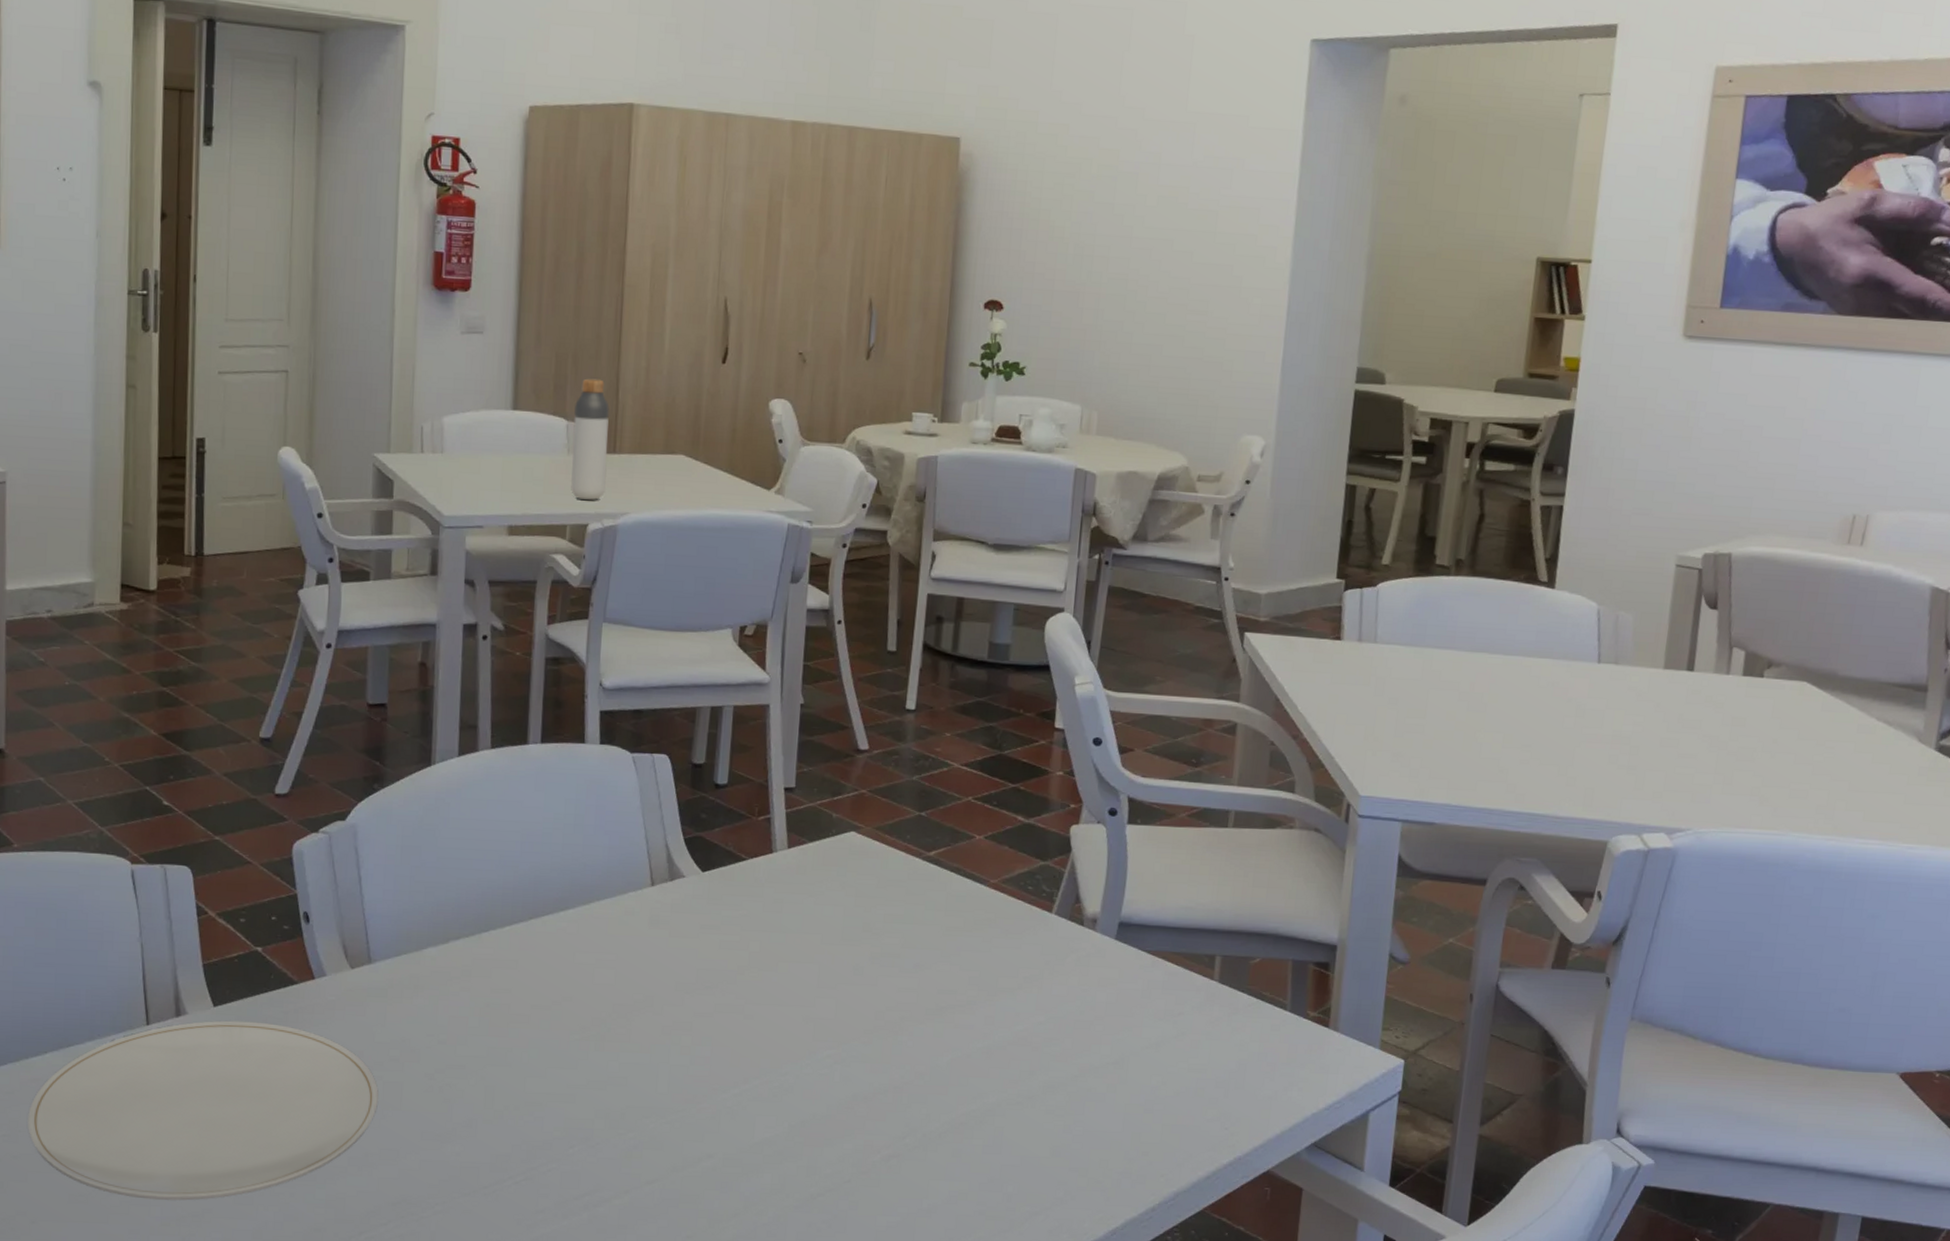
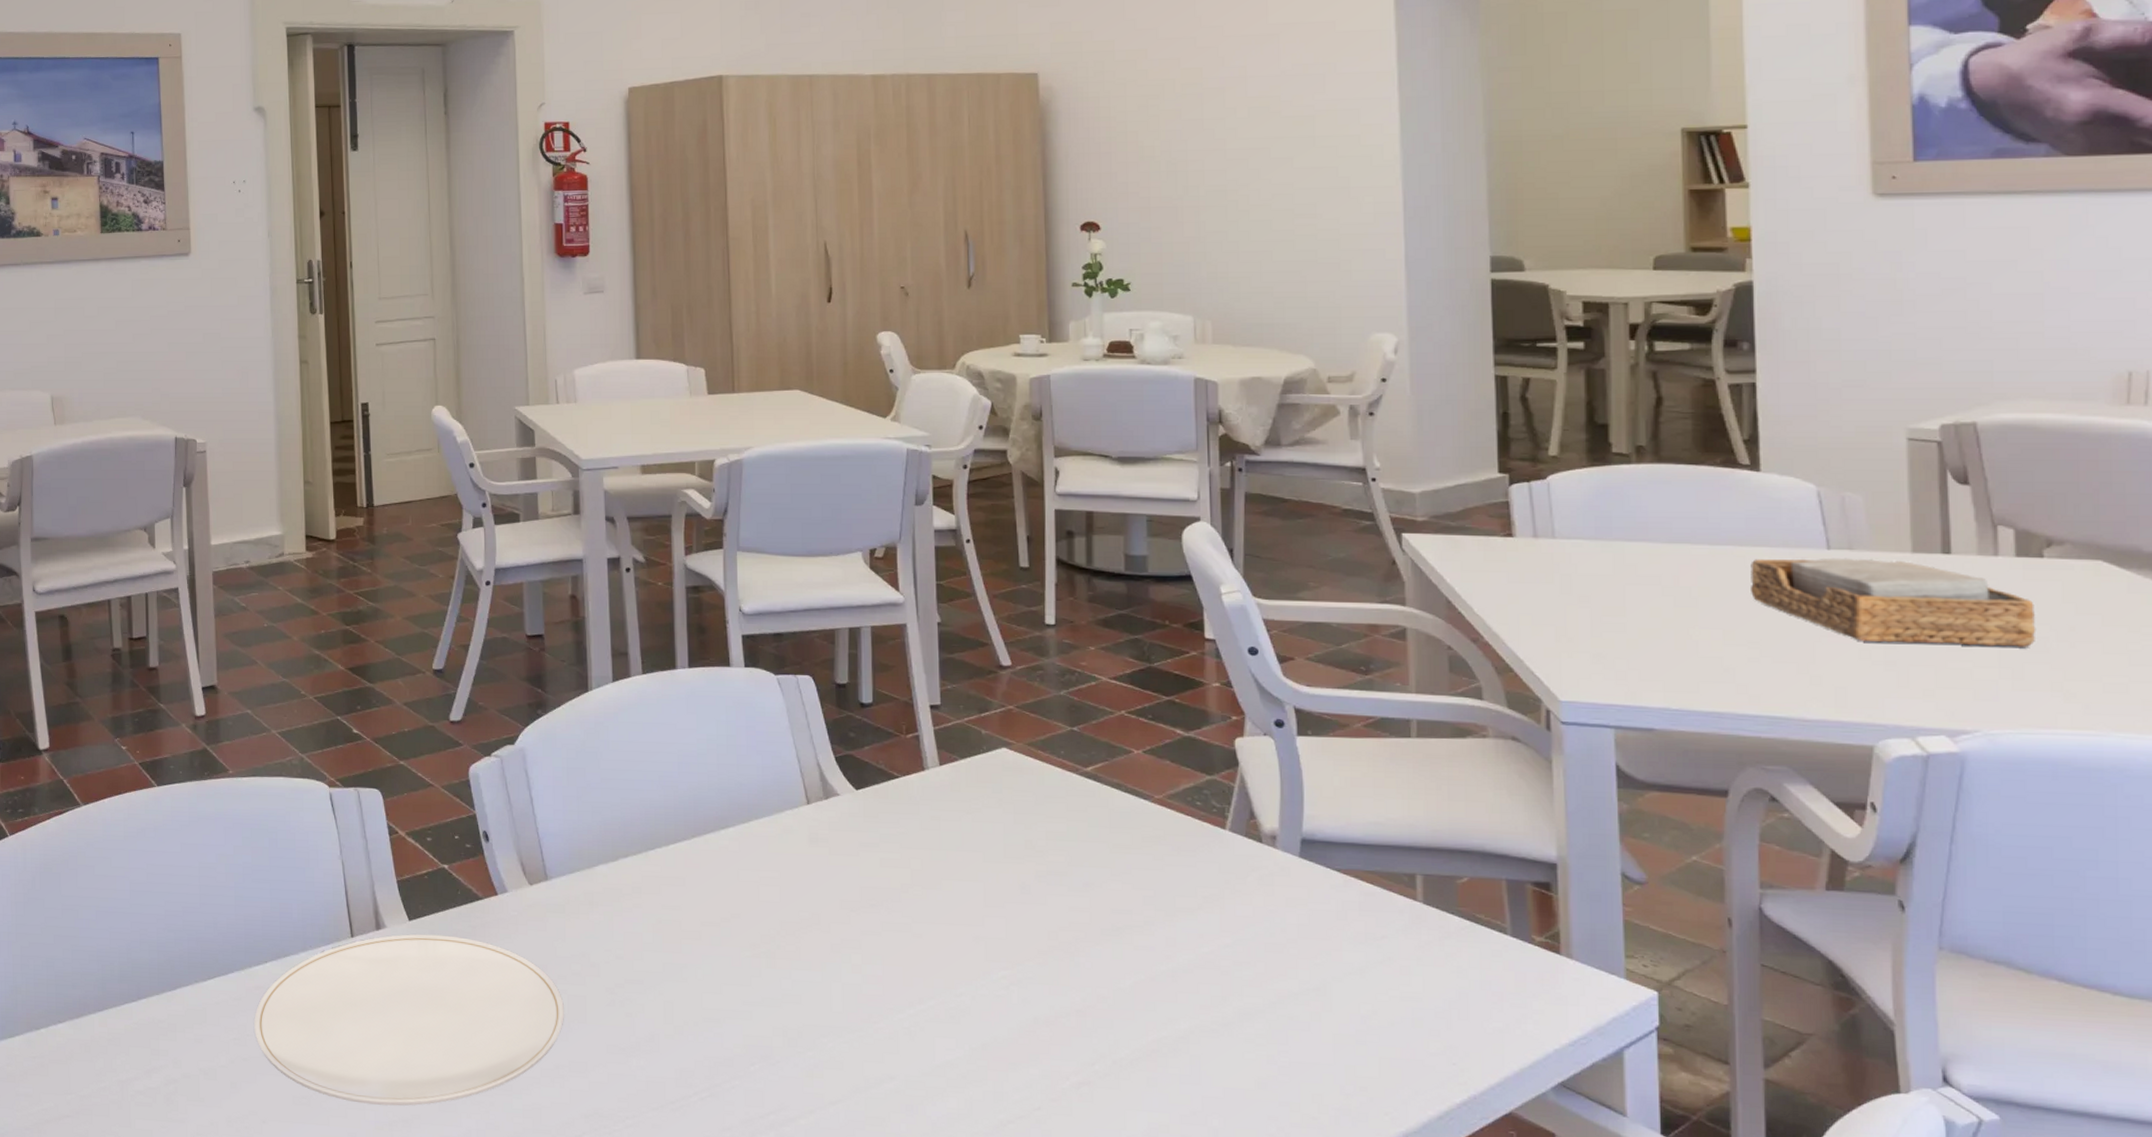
bottle: present [571,378,609,500] -> none [693,325,728,437]
napkin holder: none [1531,669,1750,756] -> present [1750,557,2036,647]

